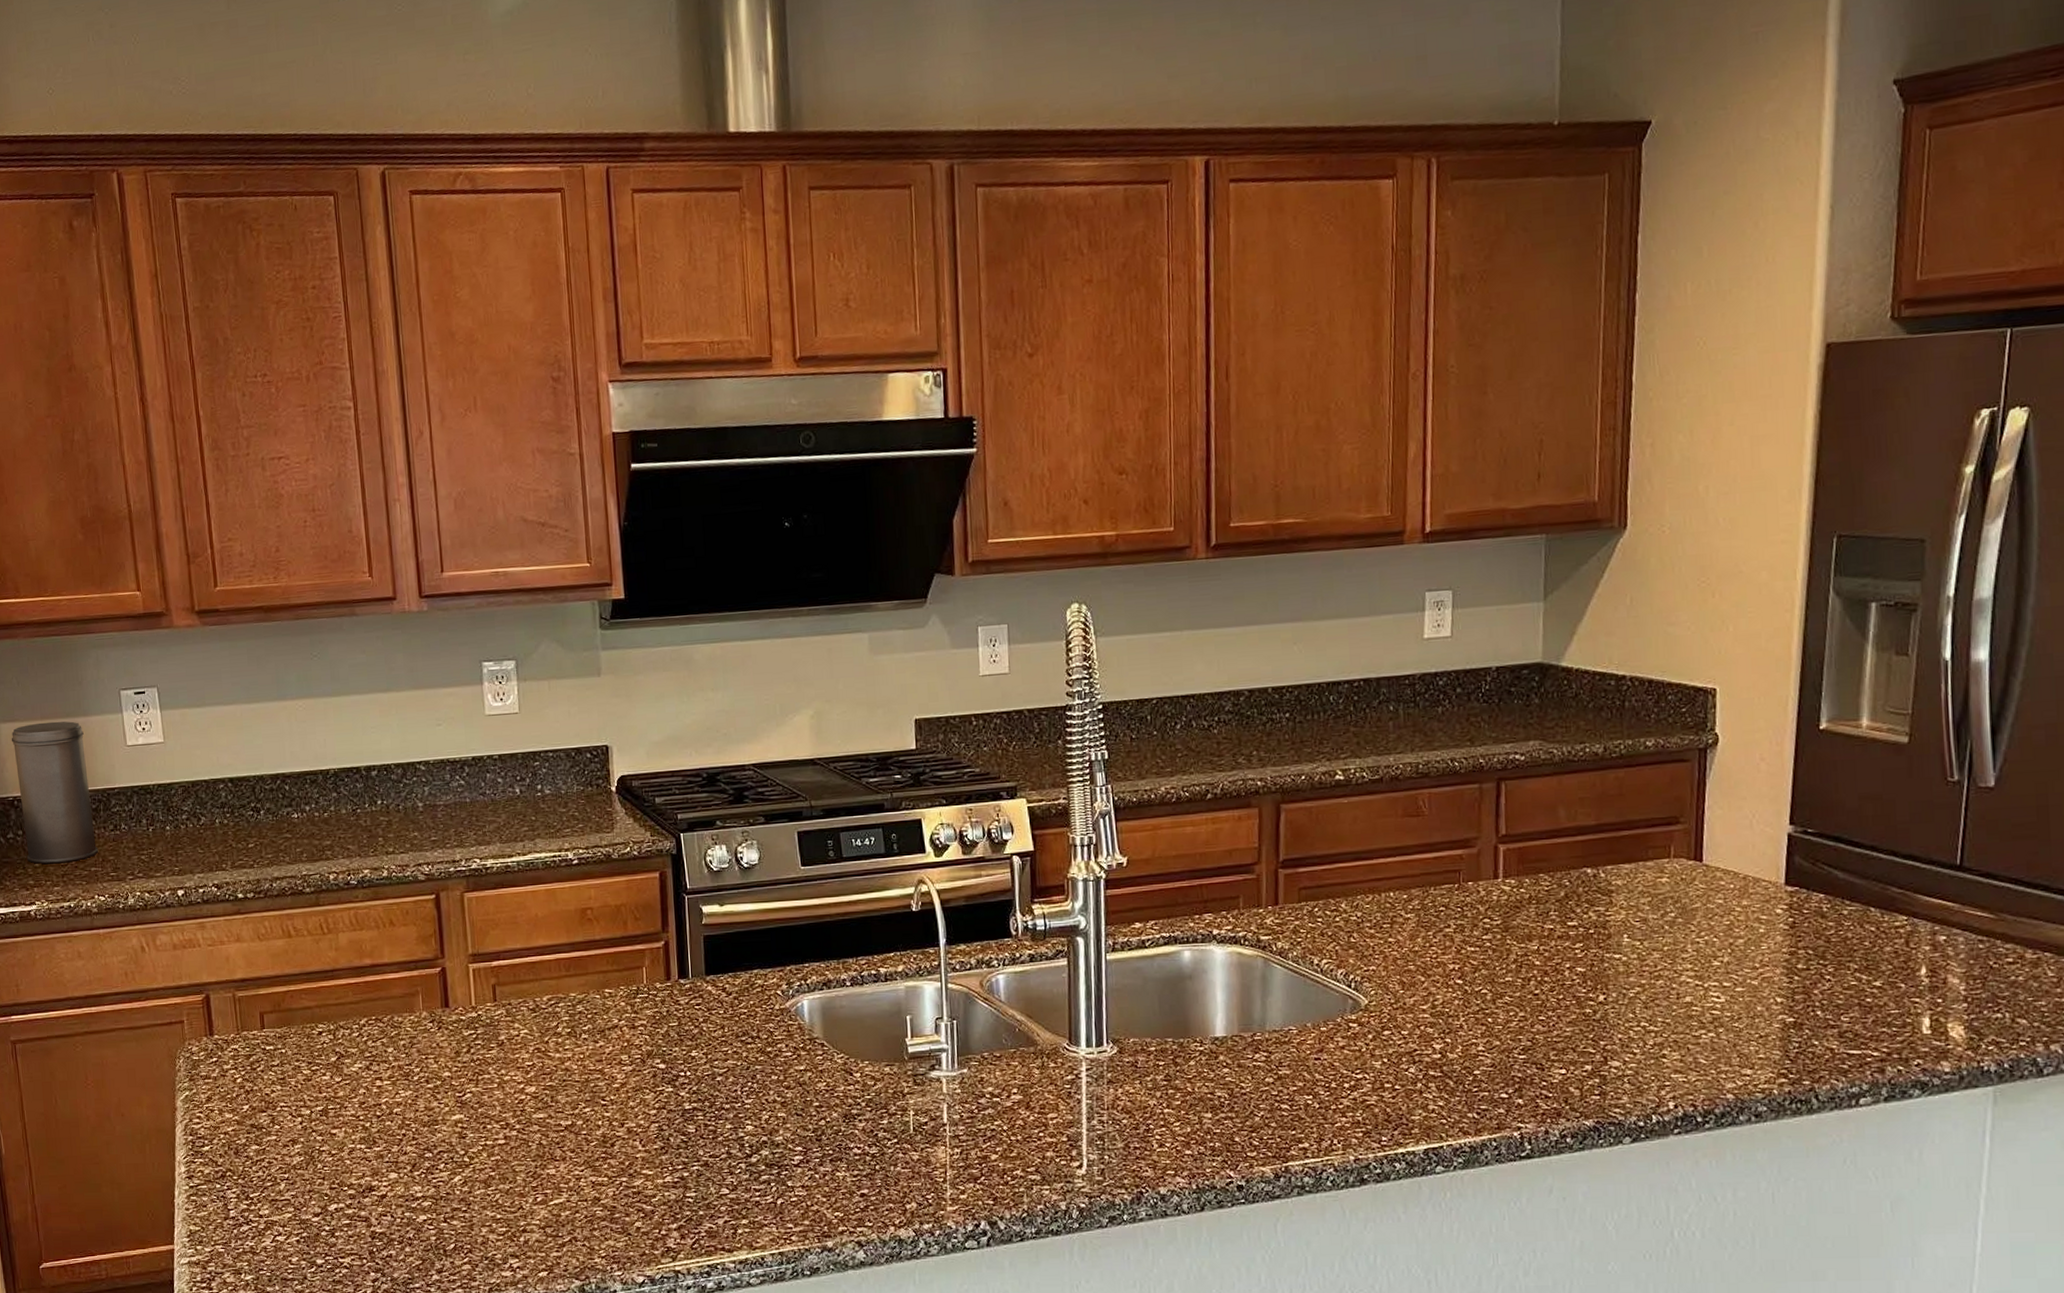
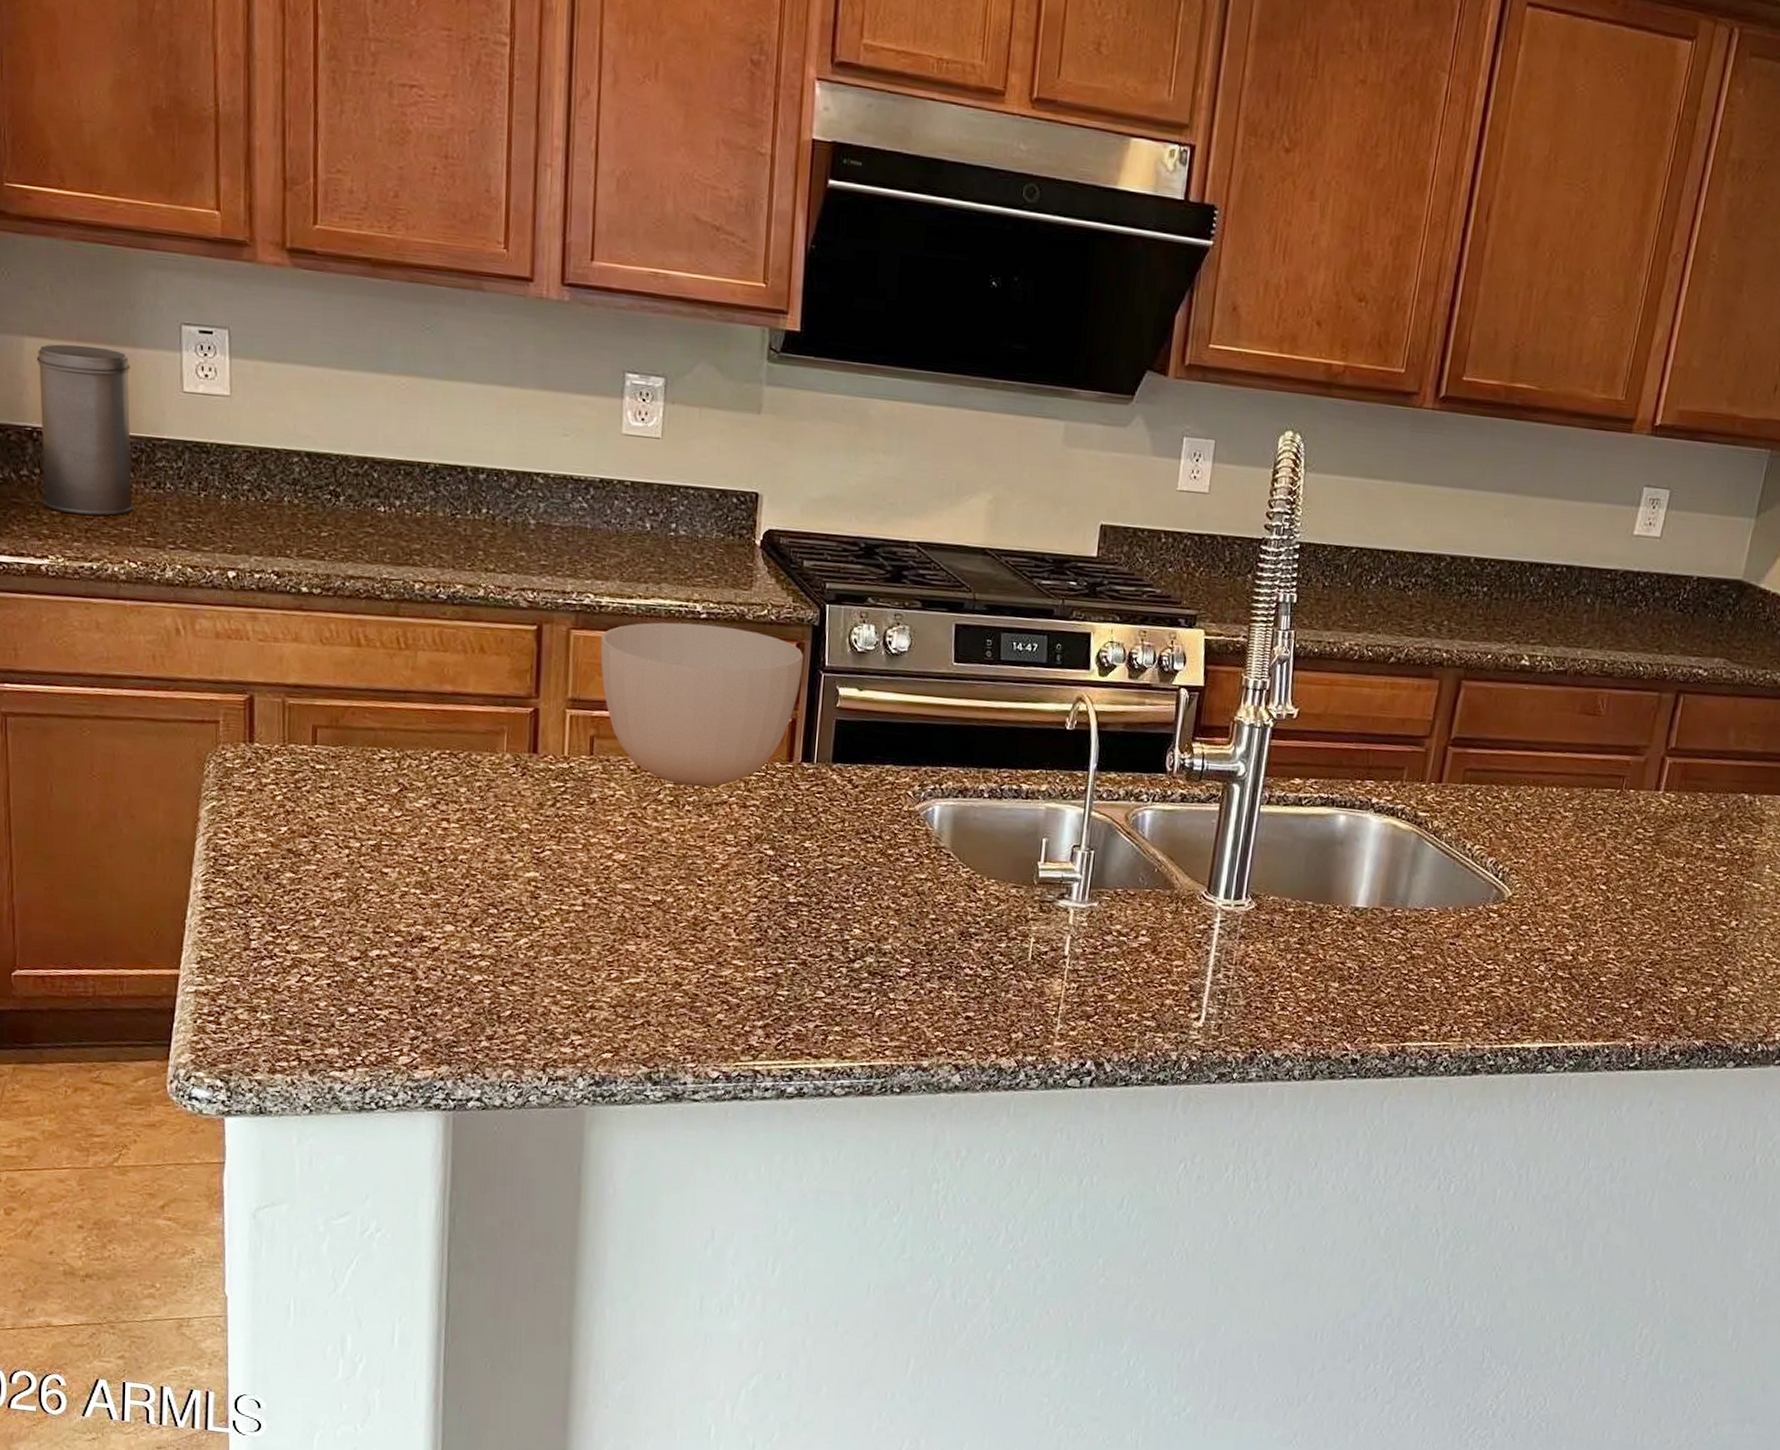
bowl: none [490,868,668,1017] -> present [600,622,803,788]

